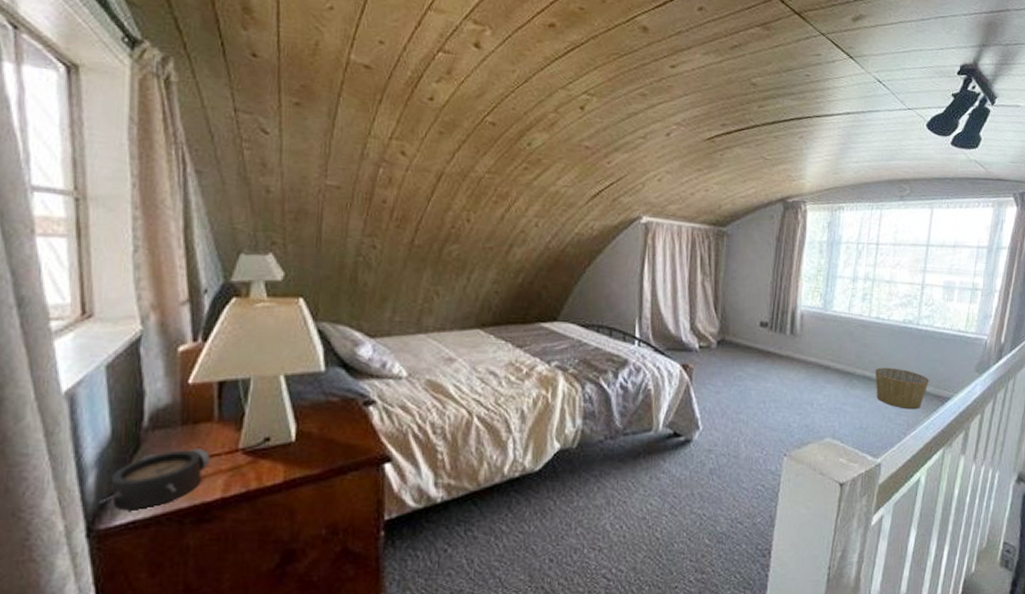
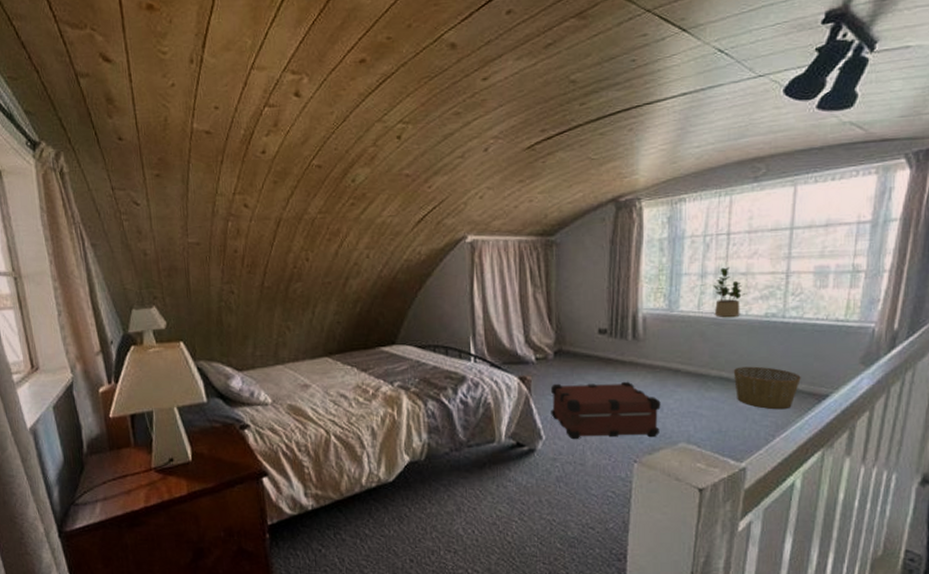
alarm clock: present [98,448,211,511] -> none [63,468,133,517]
suitcase: none [709,373,812,431] -> present [550,381,661,439]
potted plant: none [862,274,889,320] -> present [713,267,746,317]

